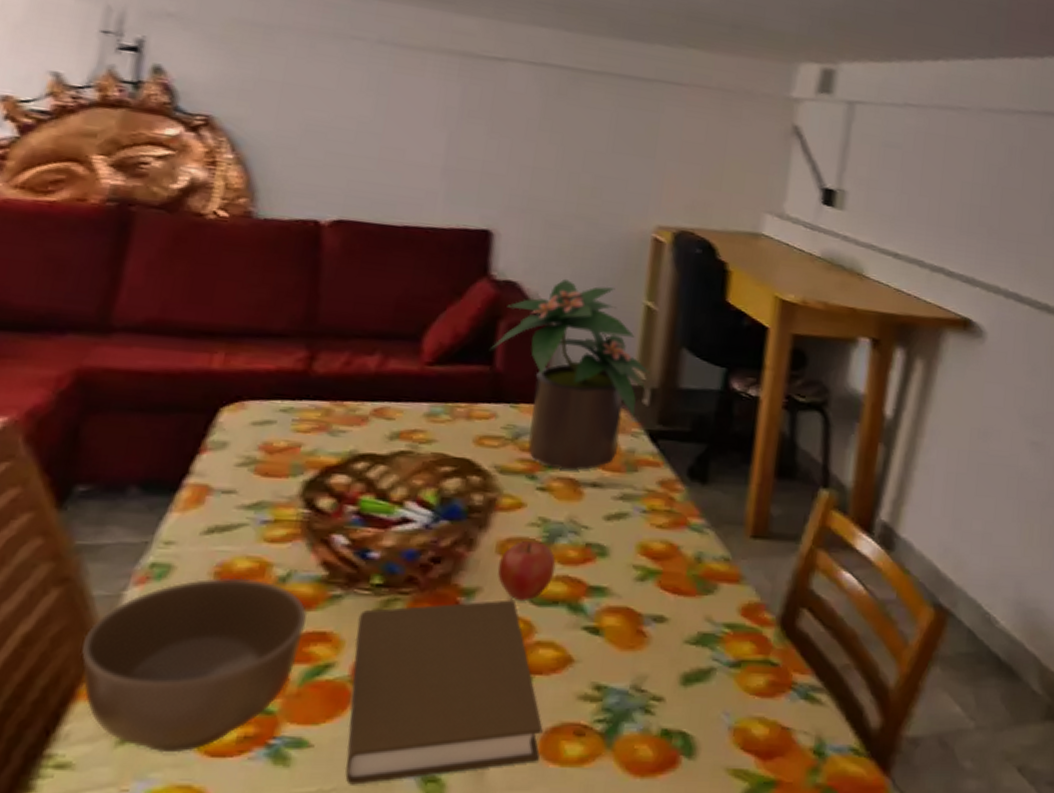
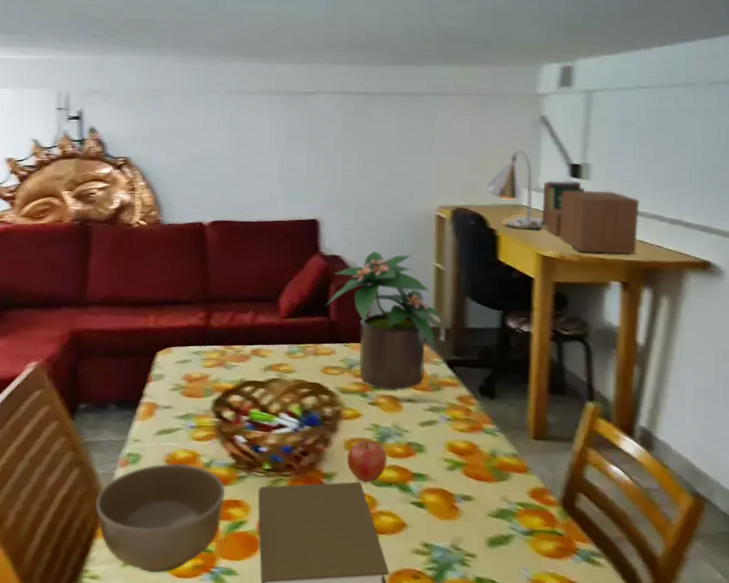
table lamp: none [719,164,792,268] -> present [486,150,548,230]
books: none [782,206,837,259] -> present [540,180,584,223]
cardboard box: none [789,220,899,306] -> present [546,190,639,255]

